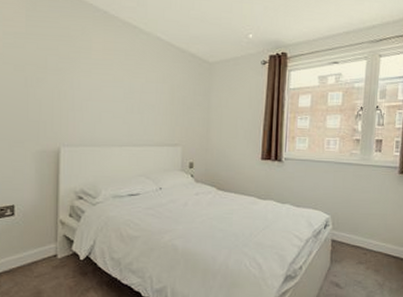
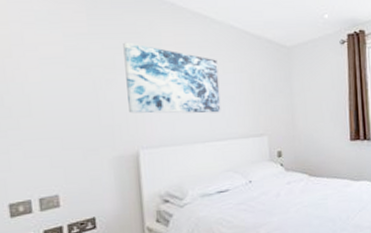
wall art: none [55,44,142,120] -> present [123,42,221,114]

